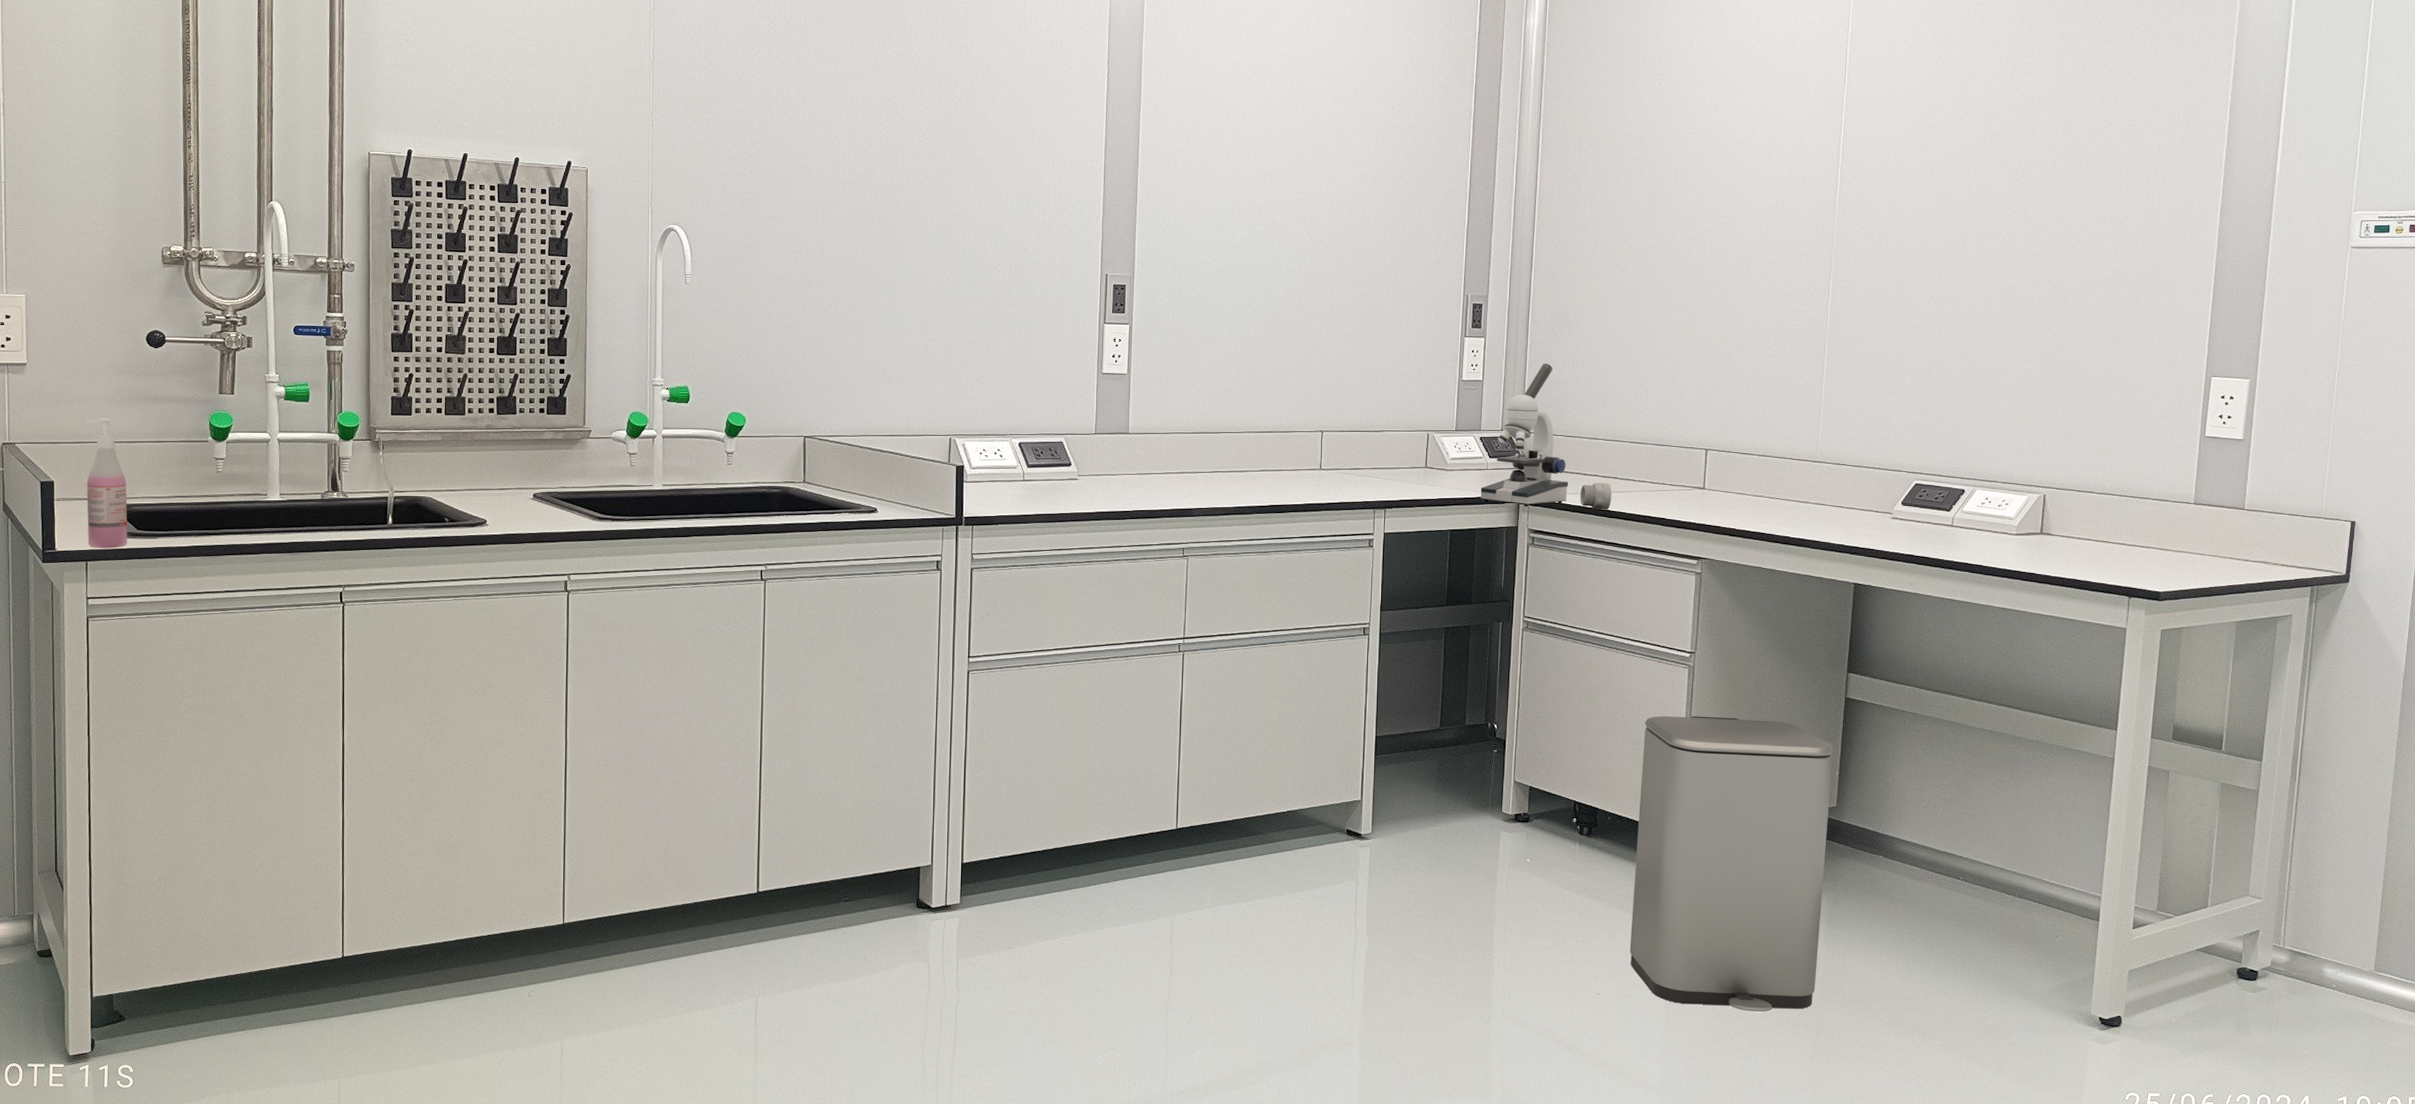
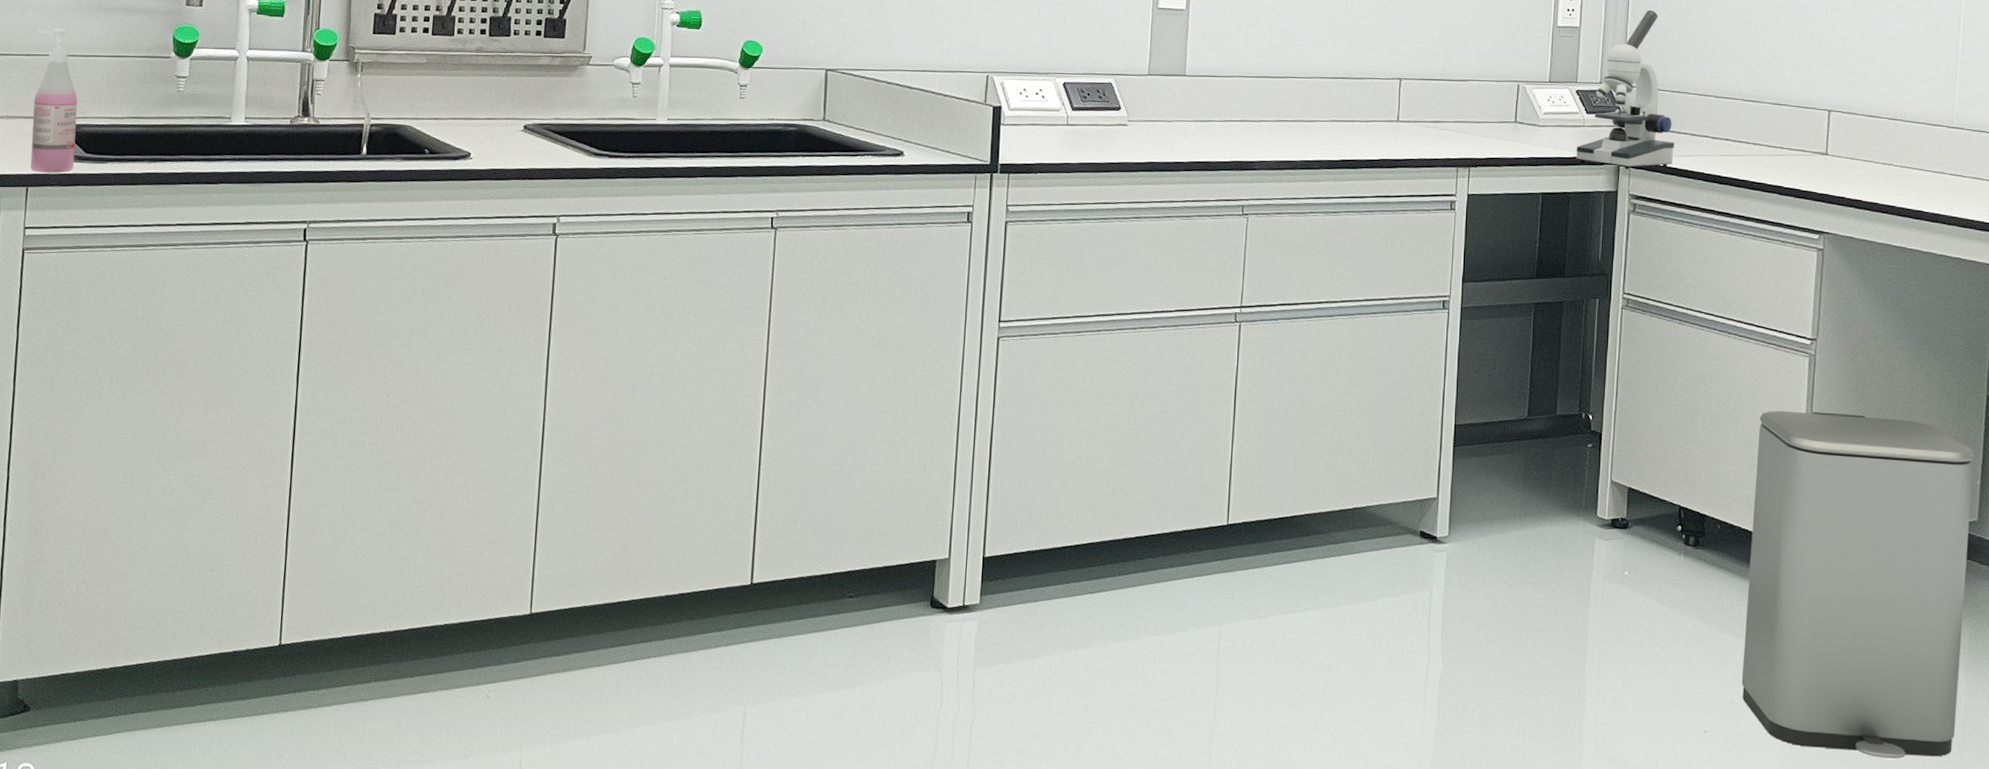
pipe connector: present [1580,483,1612,510] -> none [1687,144,1723,175]

